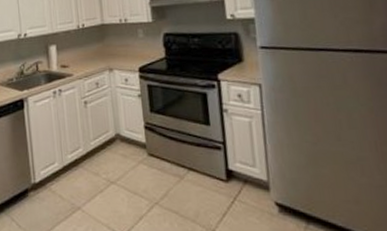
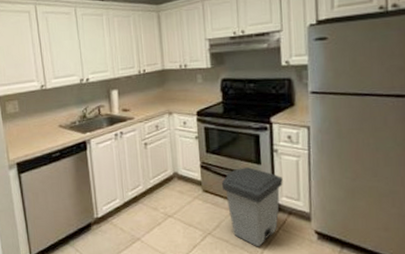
trash can: none [167,129,236,220] -> present [221,167,283,247]

